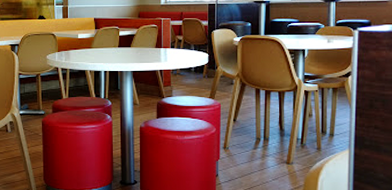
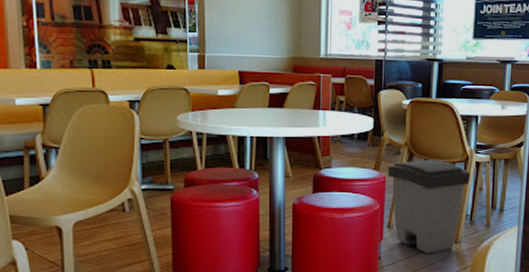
trash can: none [222,89,299,174] -> present [387,160,470,254]

